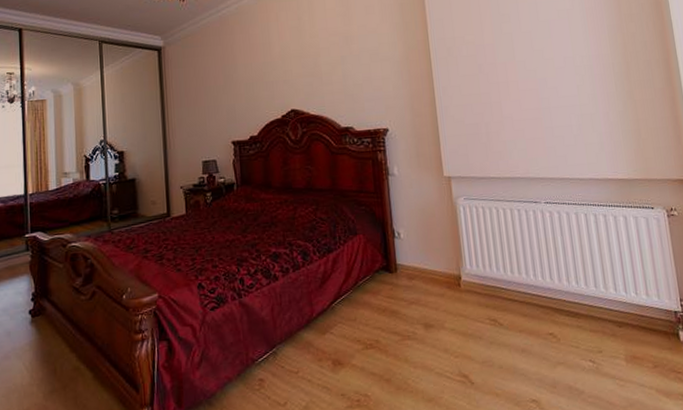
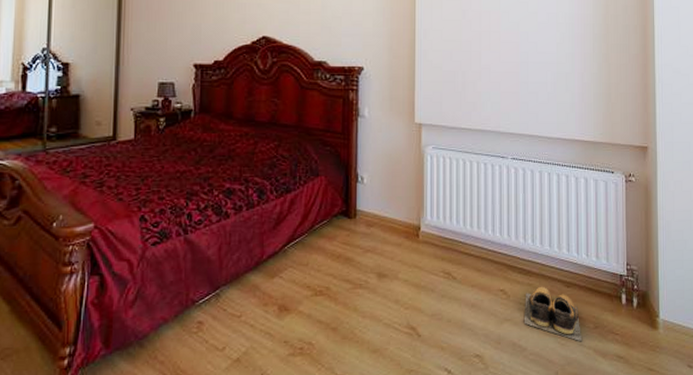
shoes: none [576,327,643,382] -> present [523,286,583,342]

